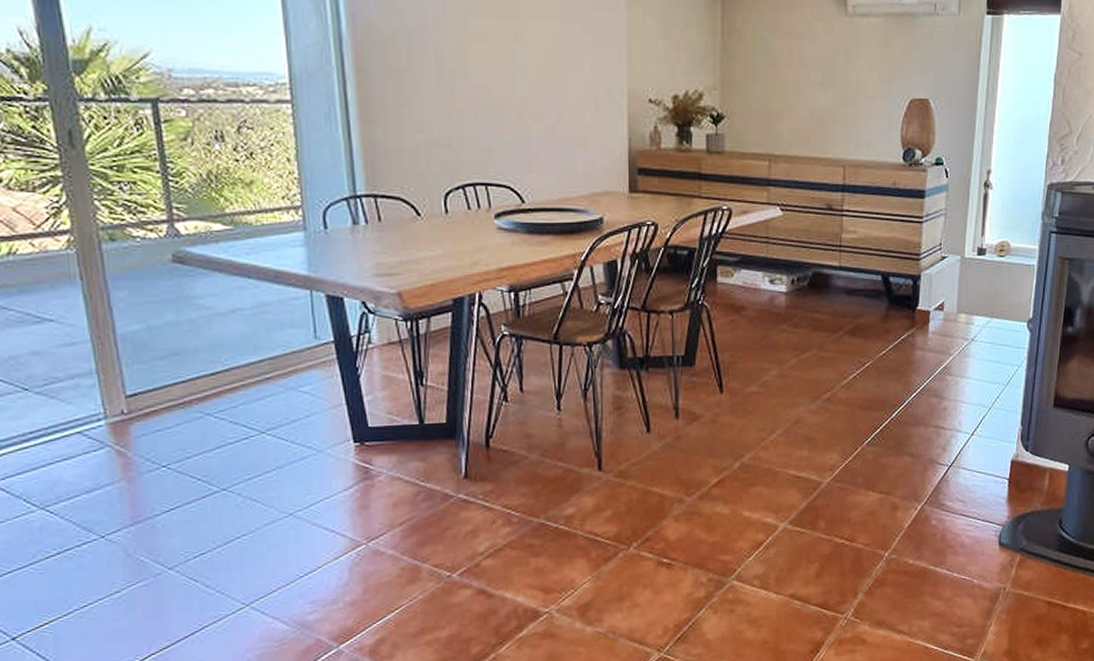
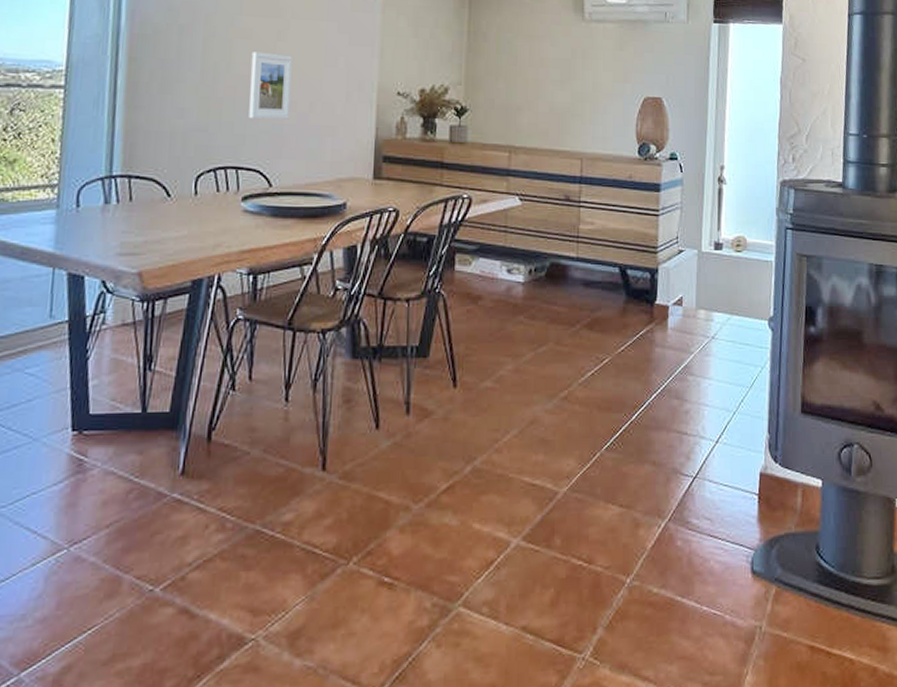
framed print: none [489,58,536,132] -> present [249,52,293,119]

